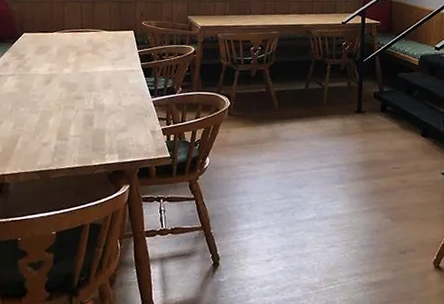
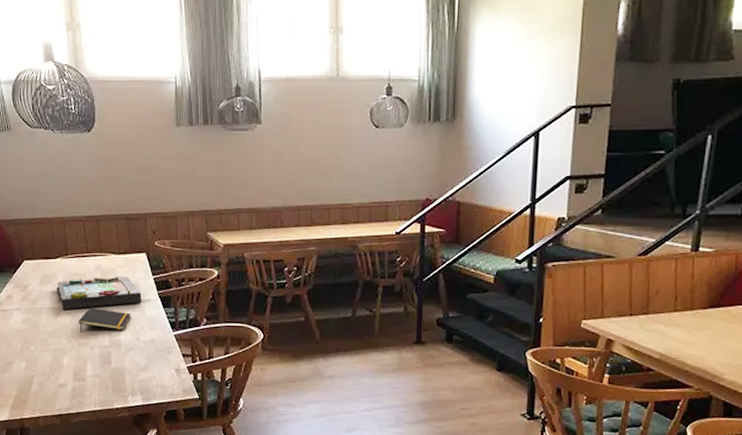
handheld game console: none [50,49,127,77] -> present [56,276,142,309]
notepad: none [67,75,116,97] -> present [78,307,132,332]

